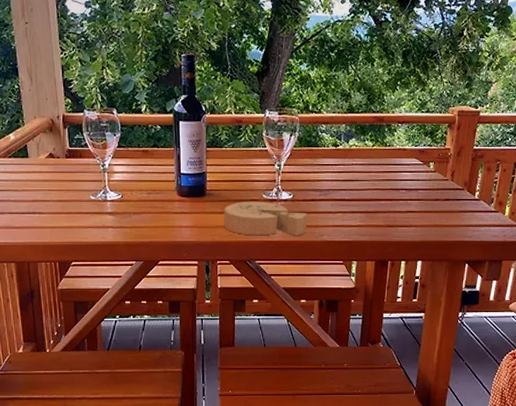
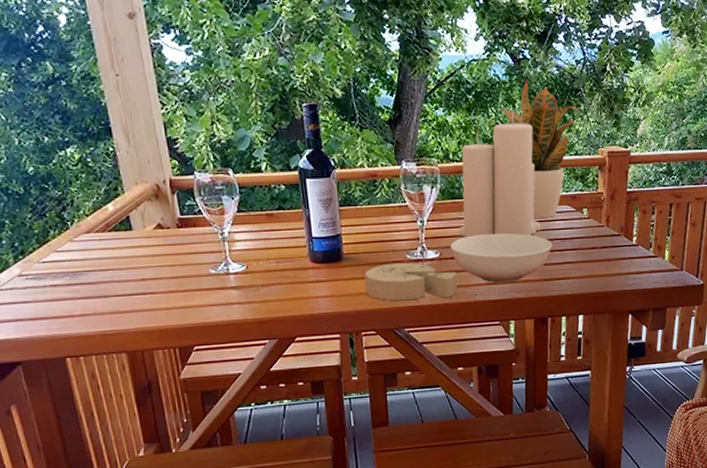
bowl: none [303,180,398,227] -> present [450,233,553,284]
candle: none [310,68,389,185] -> present [457,110,541,238]
potted plant: none [361,40,434,169] -> present [502,80,580,218]

